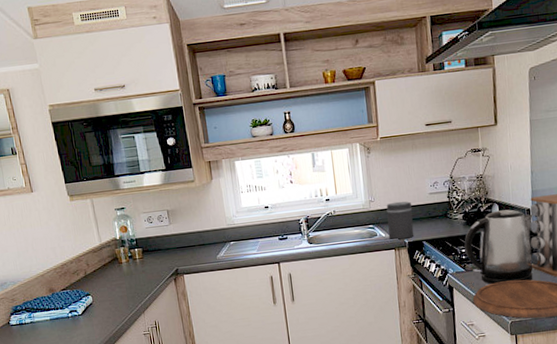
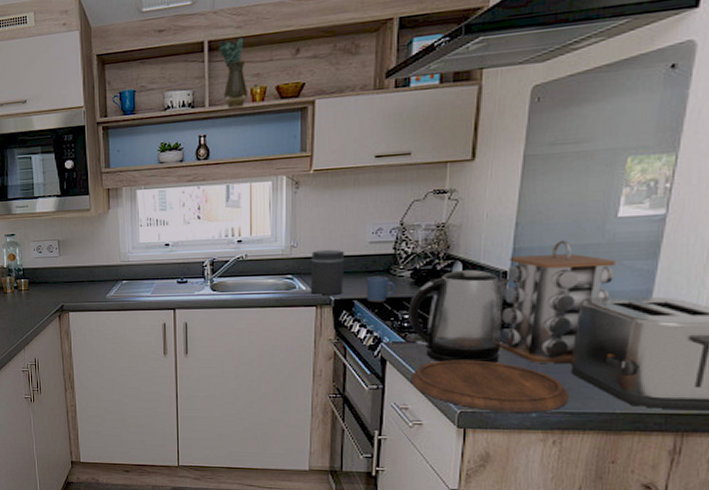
vase: none [292,28,321,89] -> present [218,35,248,109]
mug: none [431,220,453,242] -> present [367,276,396,303]

